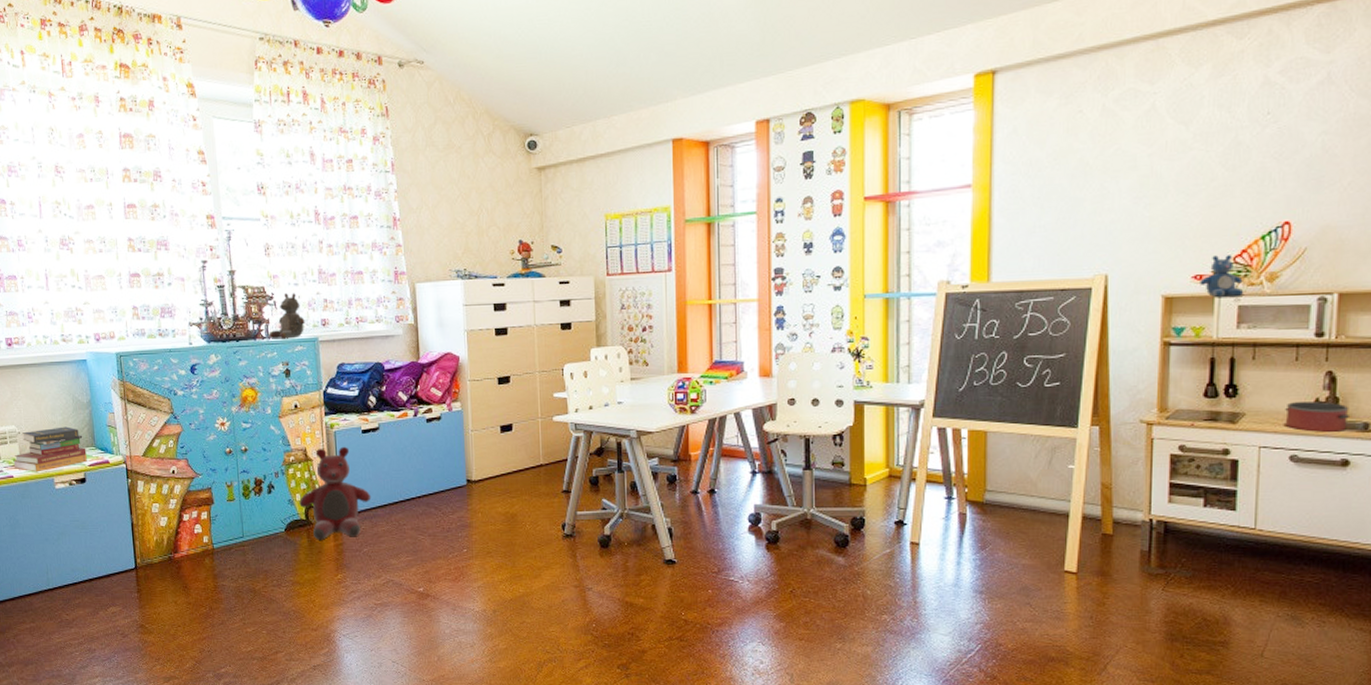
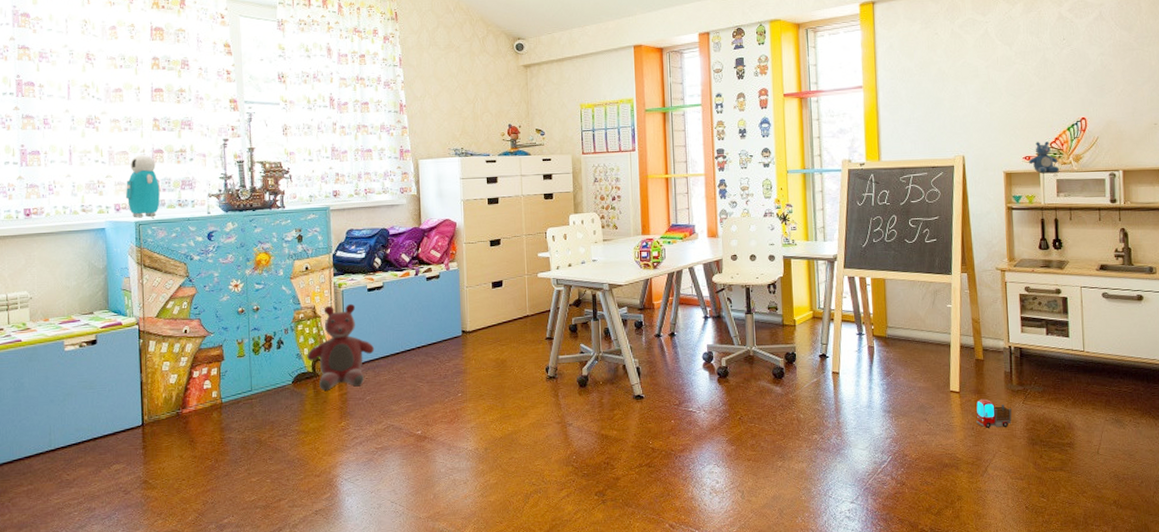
books: present [13,426,87,472] -> none [23,291,99,336]
toy robot: none [104,278,140,350] -> present [125,154,160,219]
stuffed bear: present [269,293,305,340] -> none [284,168,318,209]
toy truck: none [1097,582,1146,618] -> present [976,399,1012,428]
cooking pot: present [1285,402,1349,432] -> none [1096,251,1139,275]

